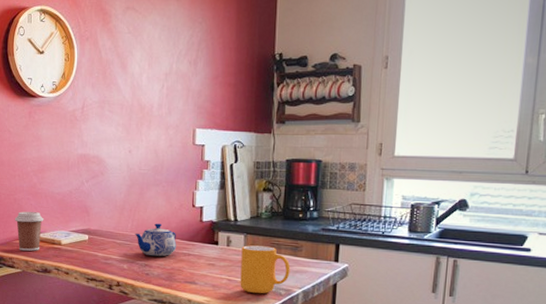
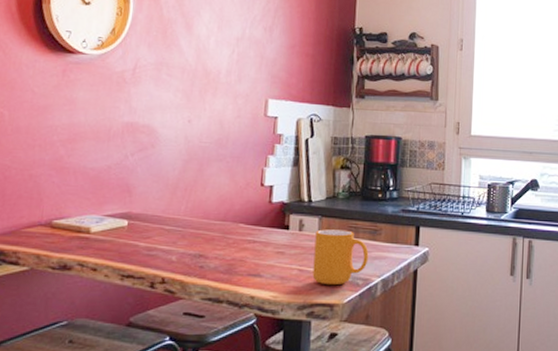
coffee cup: present [14,211,44,251] -> none [26,191,69,242]
teapot: present [135,223,177,257] -> none [189,205,240,245]

